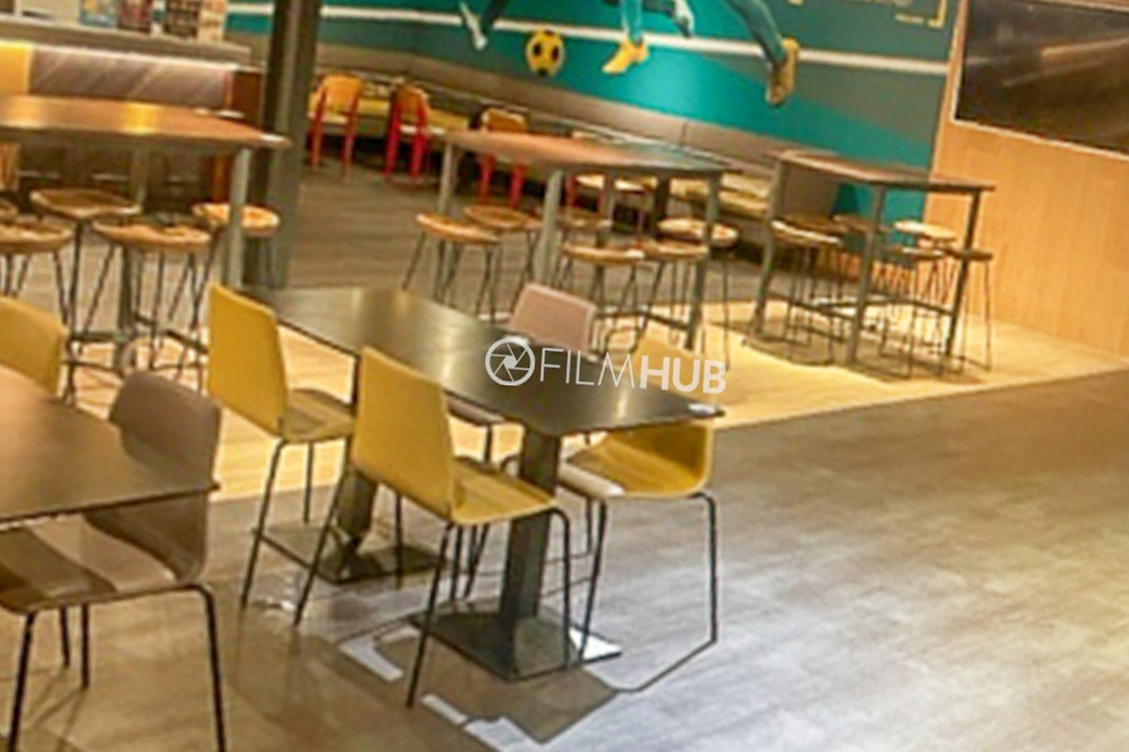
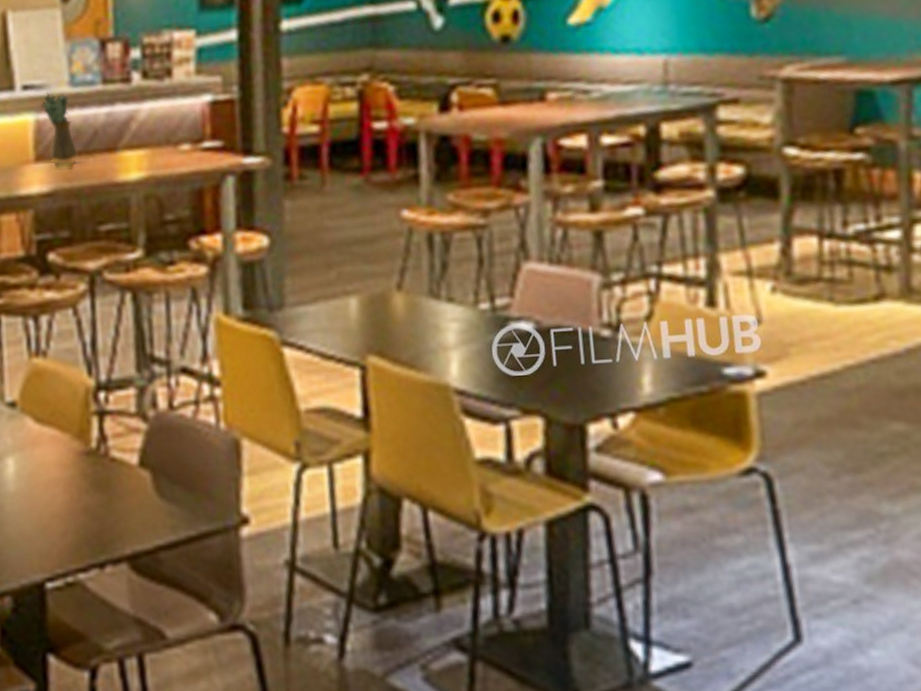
vase: none [43,24,79,110] -> present [41,92,78,171]

